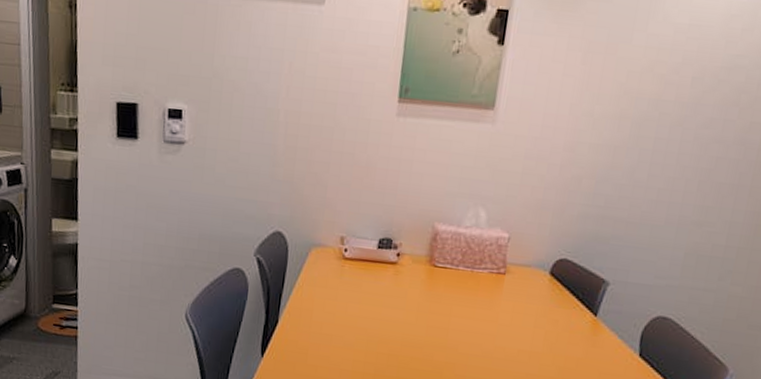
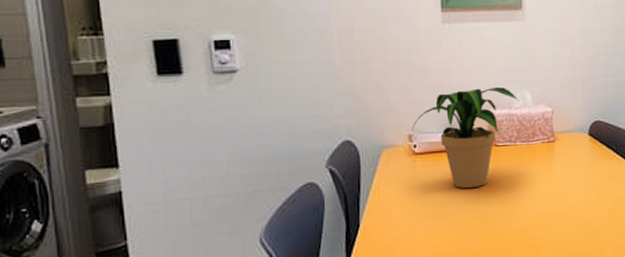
potted plant: none [345,196,472,309] -> present [412,86,520,188]

